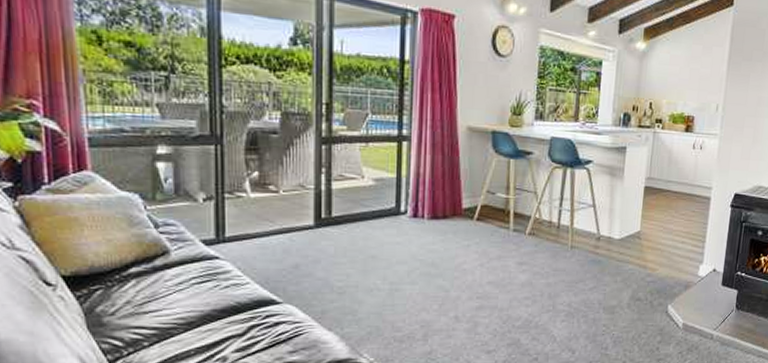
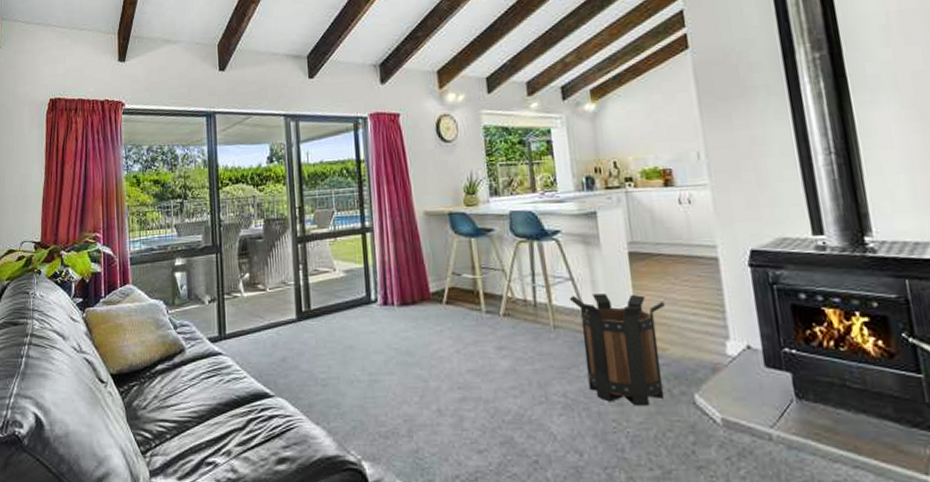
decorative basket: none [588,220,664,313] -> present [569,293,666,405]

